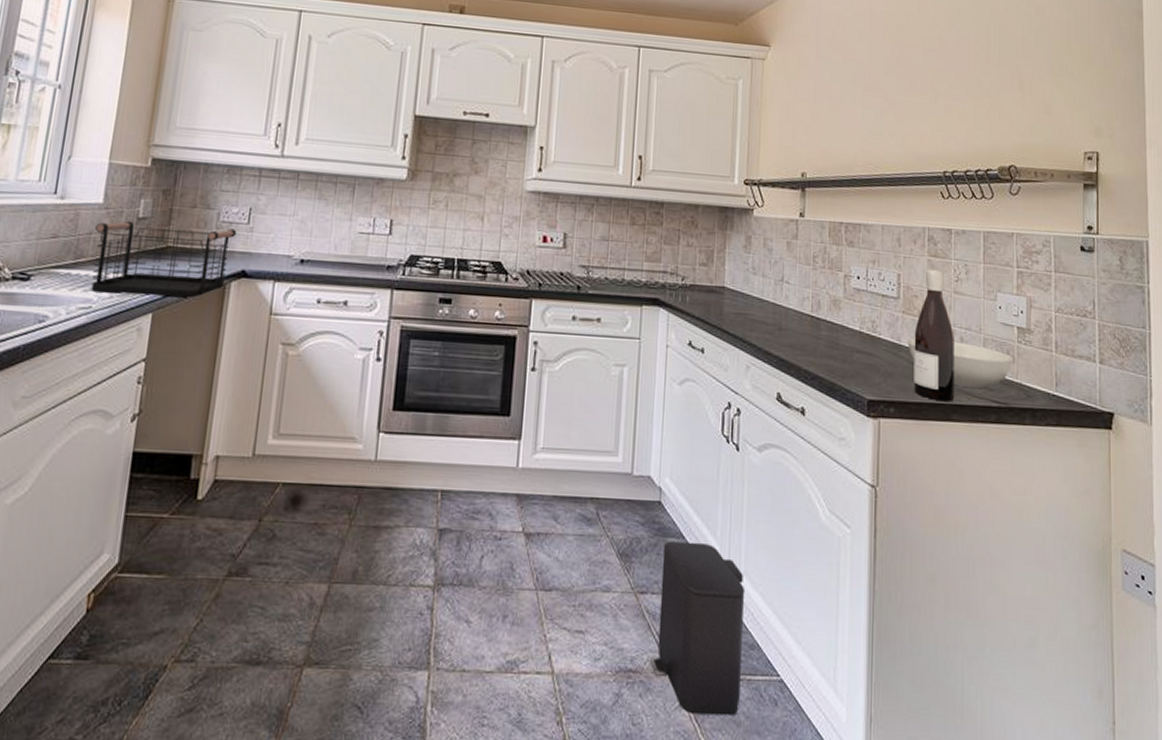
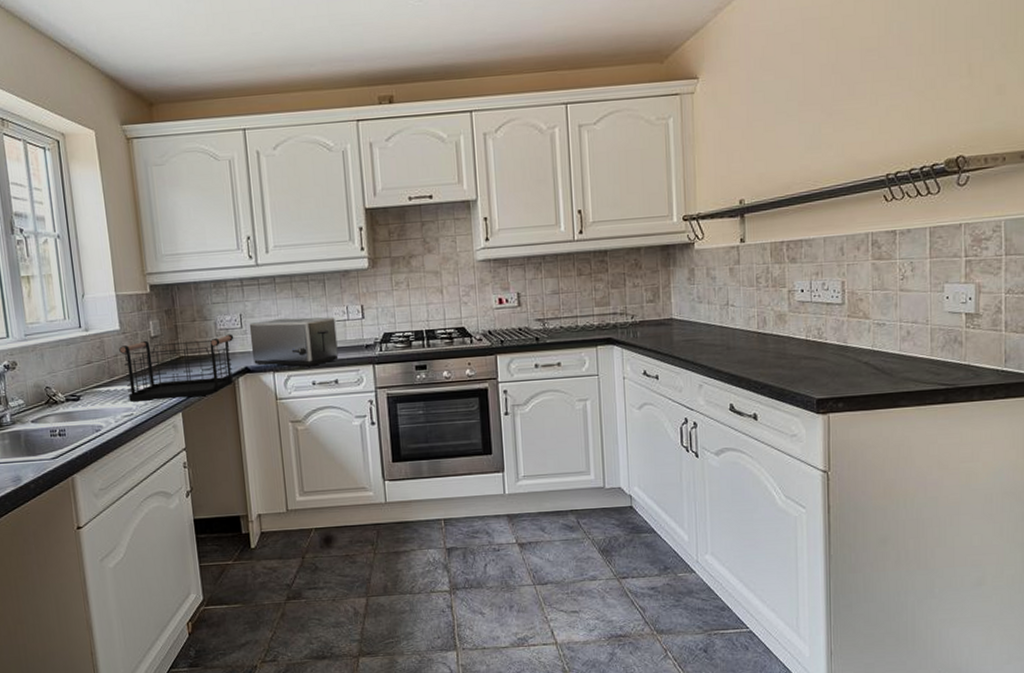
toaster: none [253,219,359,281] -> present [249,317,339,367]
pedal bin: present [649,541,746,716] -> none [635,534,715,663]
bowl: present [907,338,1013,389] -> none [853,335,961,376]
bottle: present [913,268,956,402] -> none [860,271,903,392]

